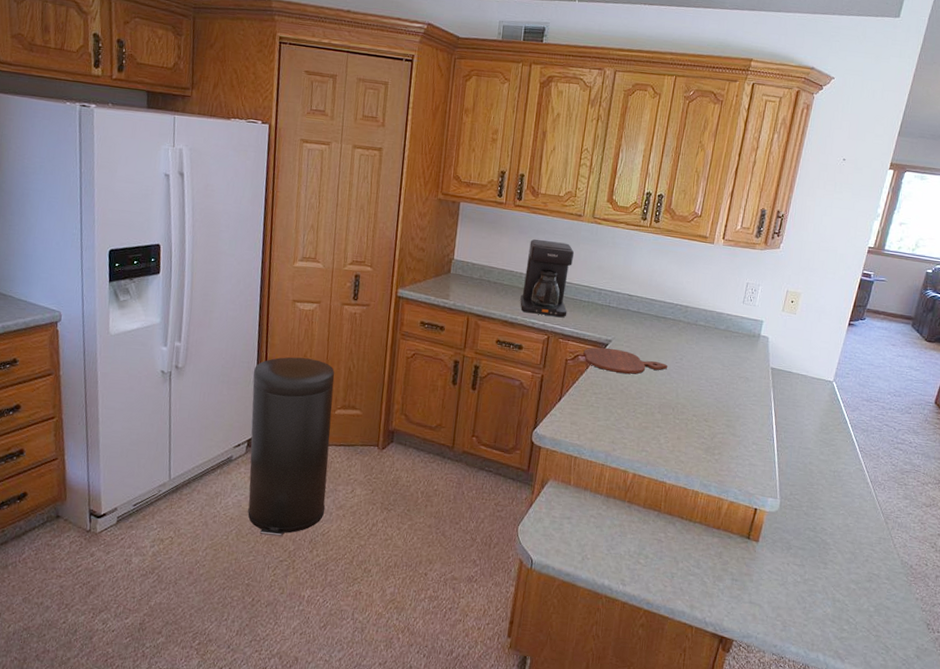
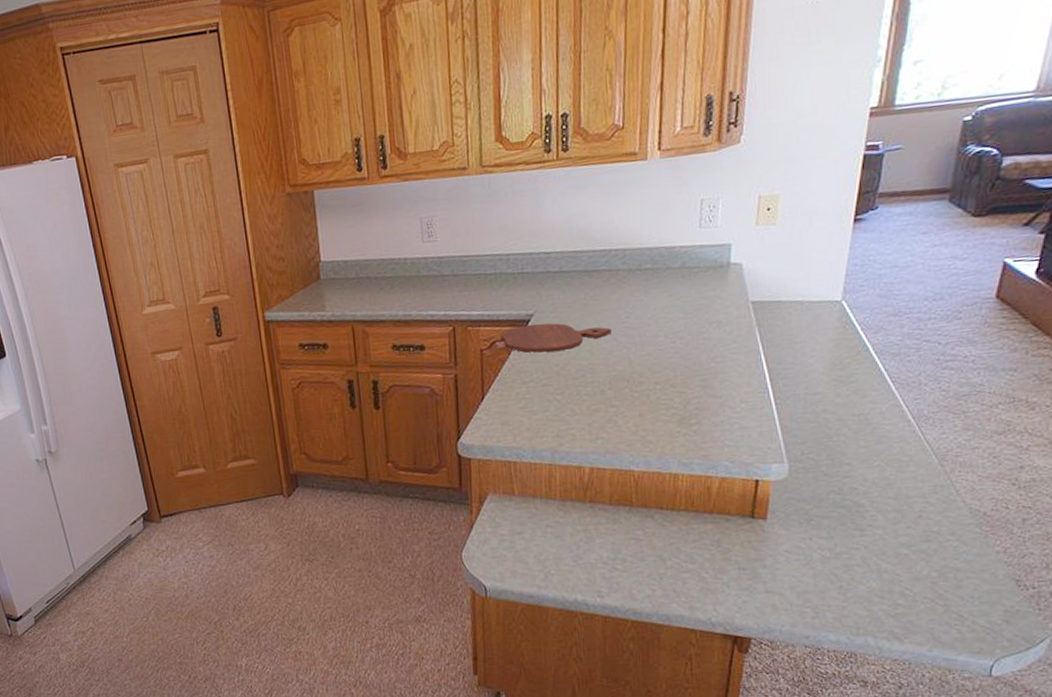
pedal bin: present [248,357,335,537] -> none [129,413,242,611]
coffee maker: present [520,239,575,317] -> none [408,207,472,305]

